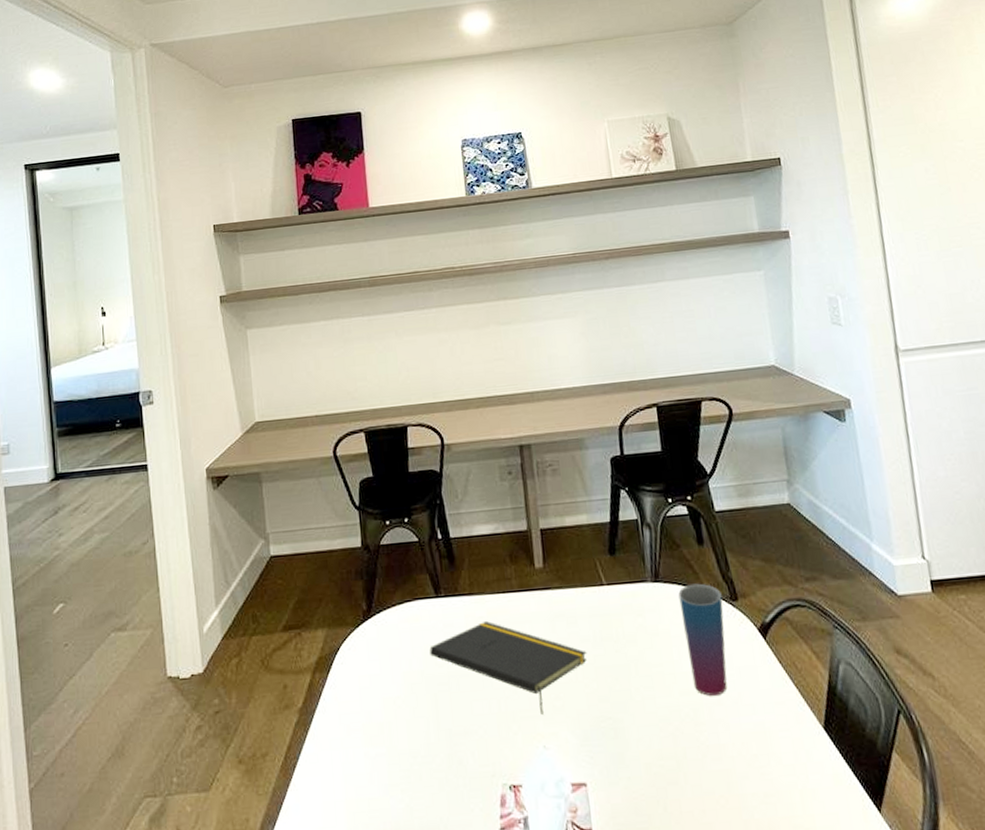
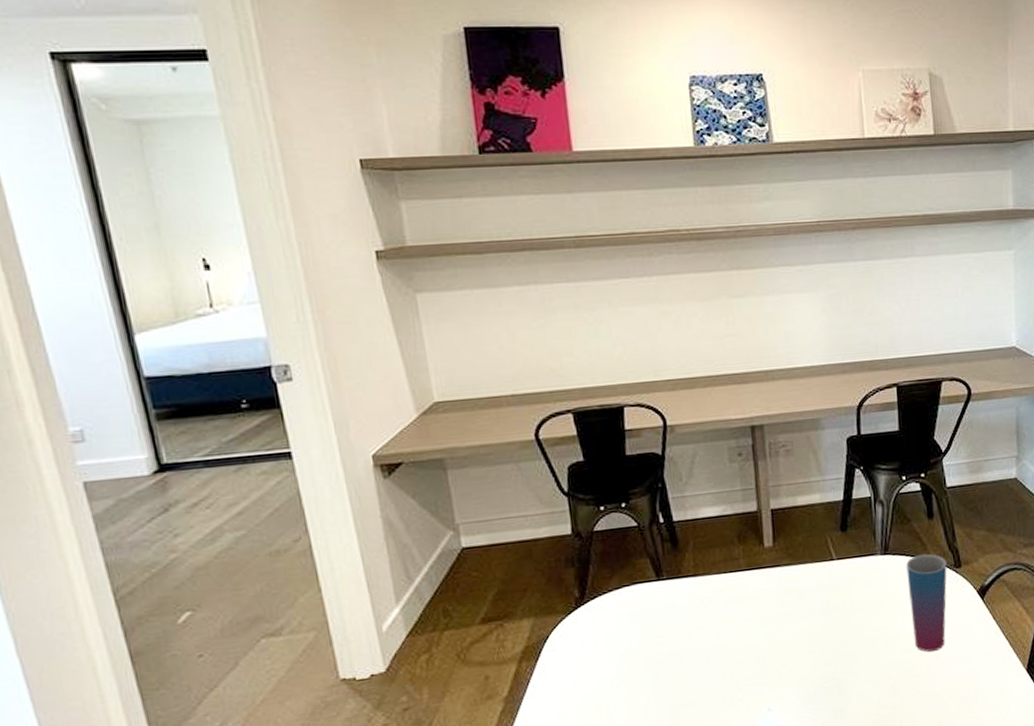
notepad: present [429,621,587,715] -> none [650,600,814,681]

